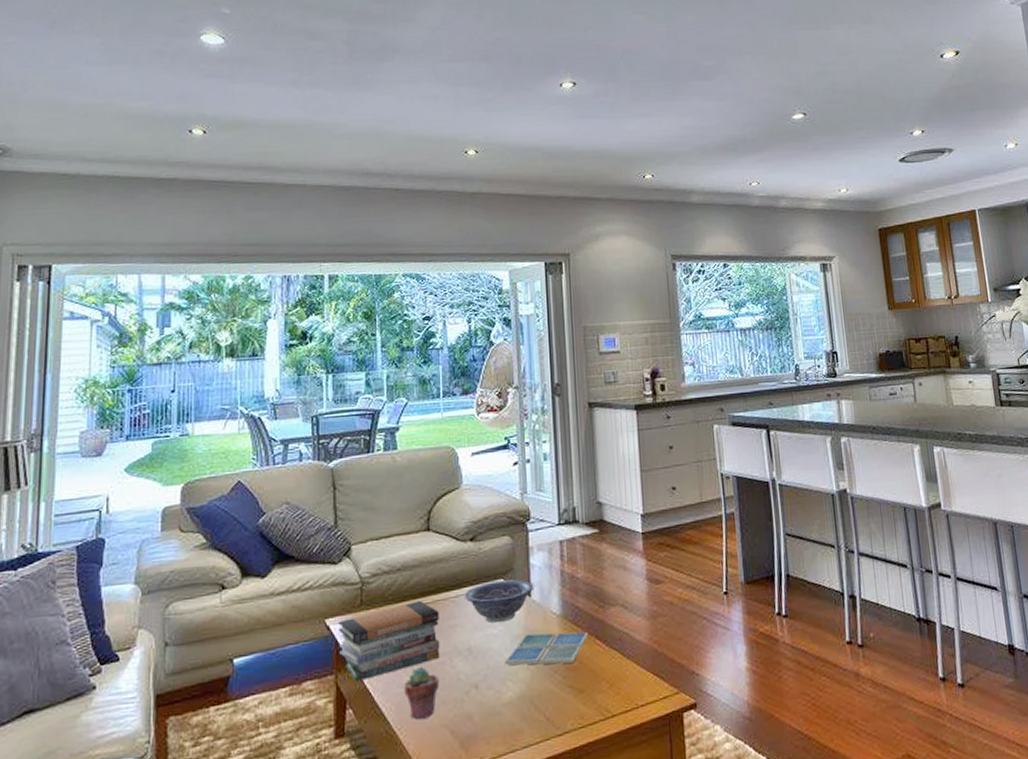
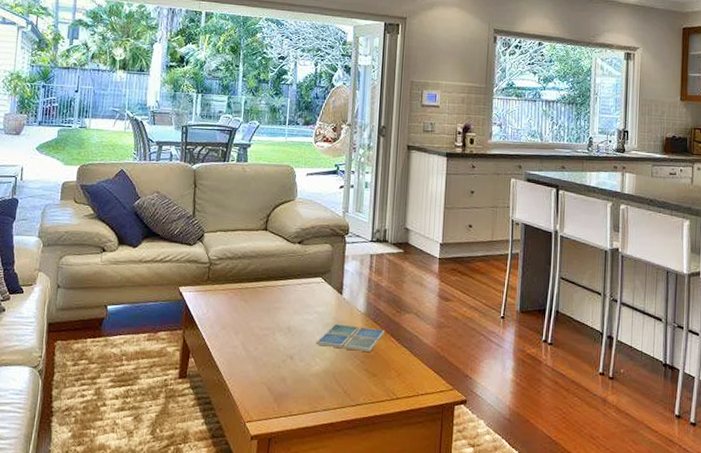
book stack: present [339,600,440,682] -> none [188,284,268,339]
potted succulent: present [404,666,440,719] -> none [235,335,263,375]
decorative bowl: present [464,579,534,624] -> none [289,278,346,312]

